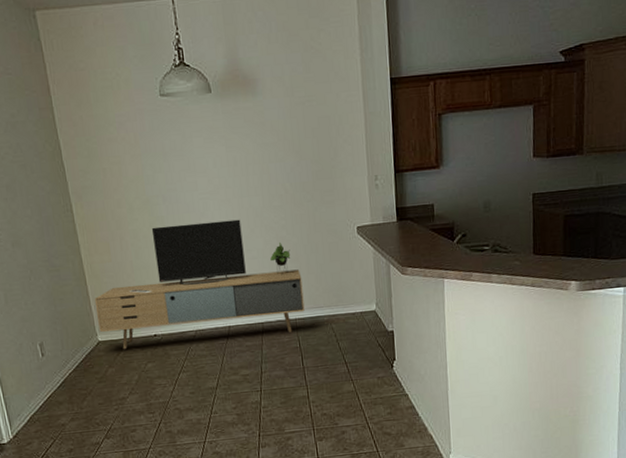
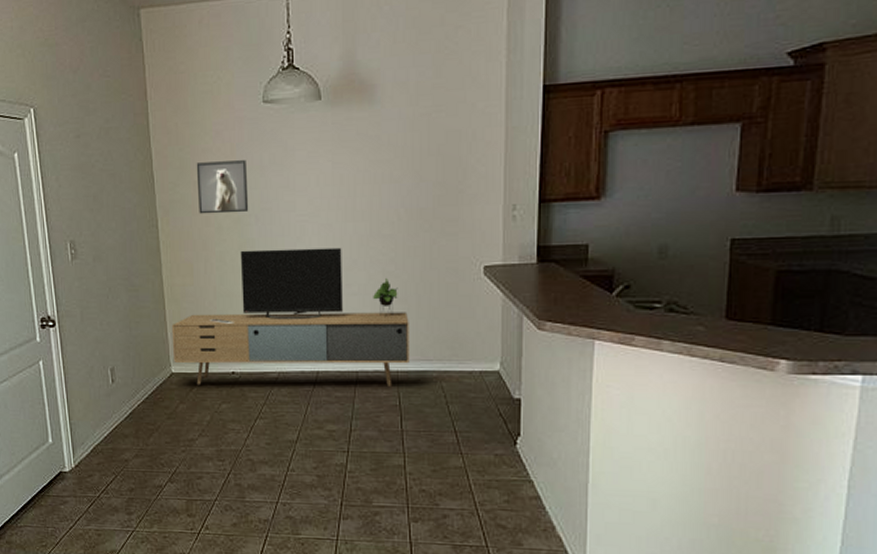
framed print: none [103,147,156,198] -> present [196,160,249,214]

